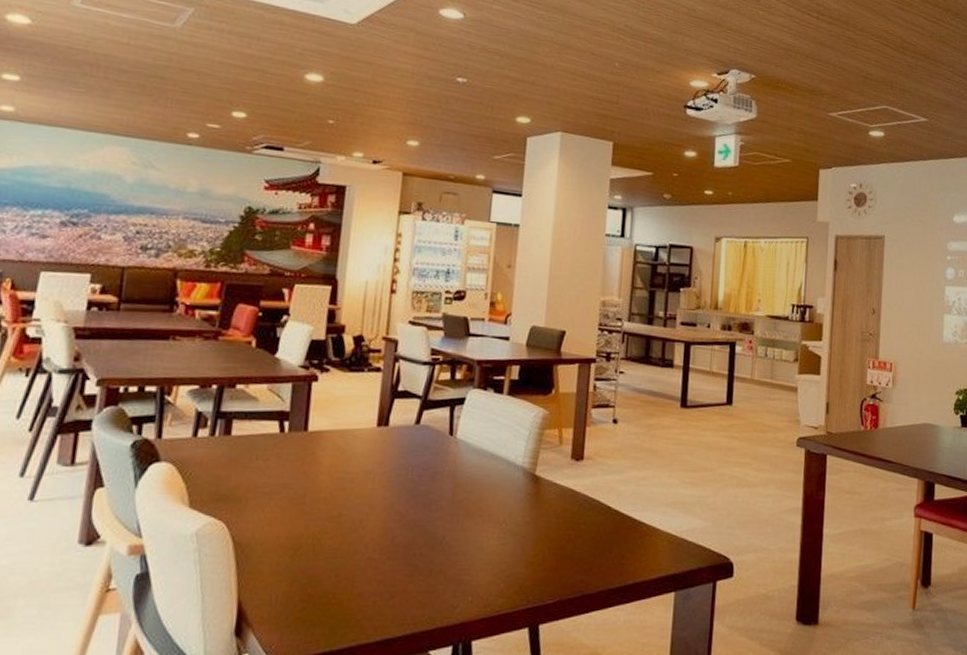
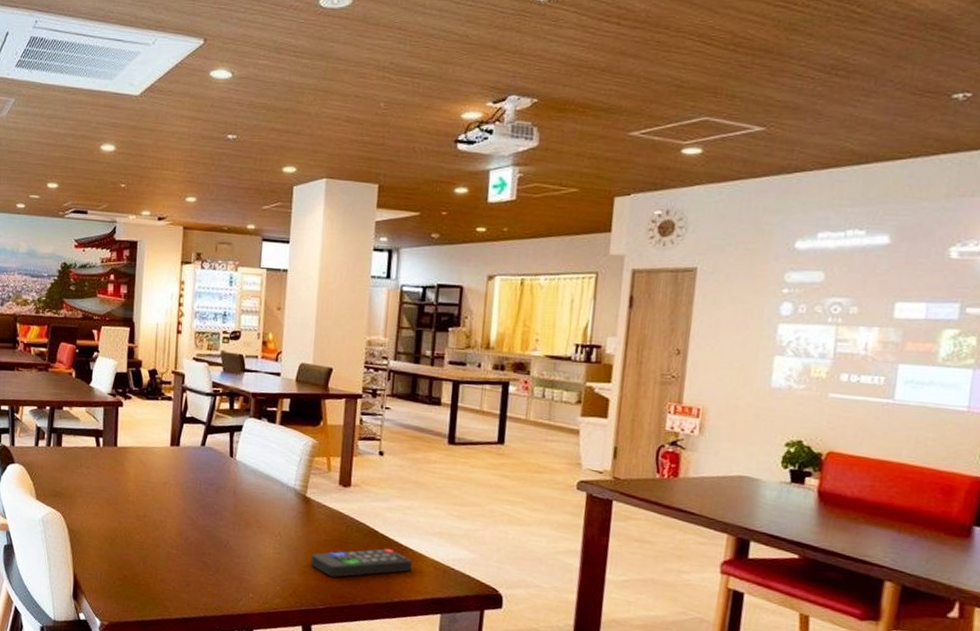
remote control: none [539,525,647,566] -> present [310,548,413,578]

